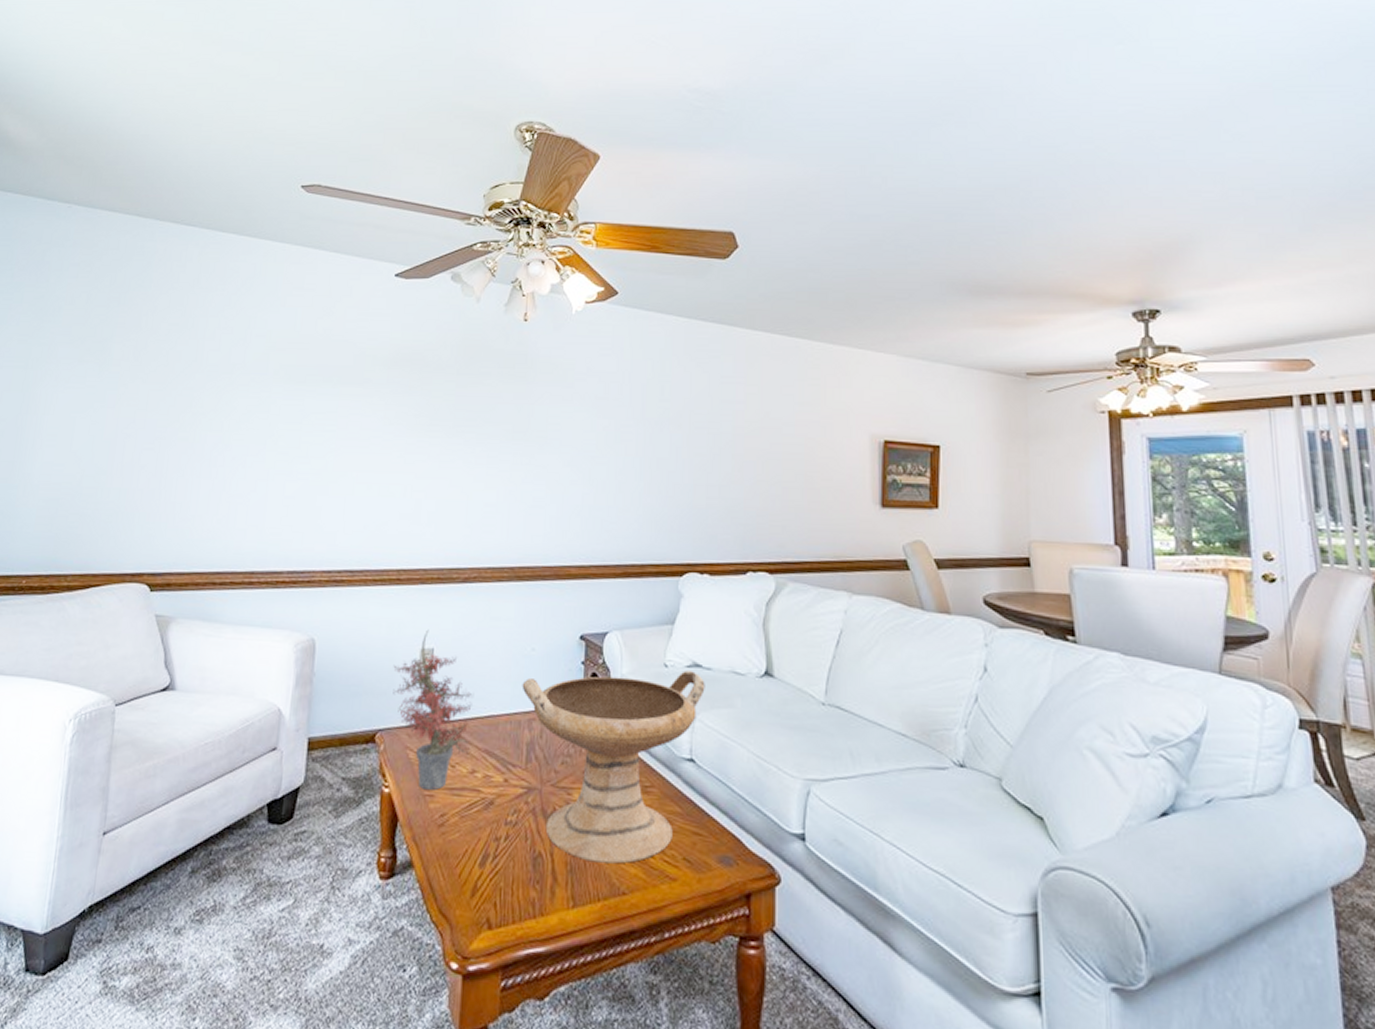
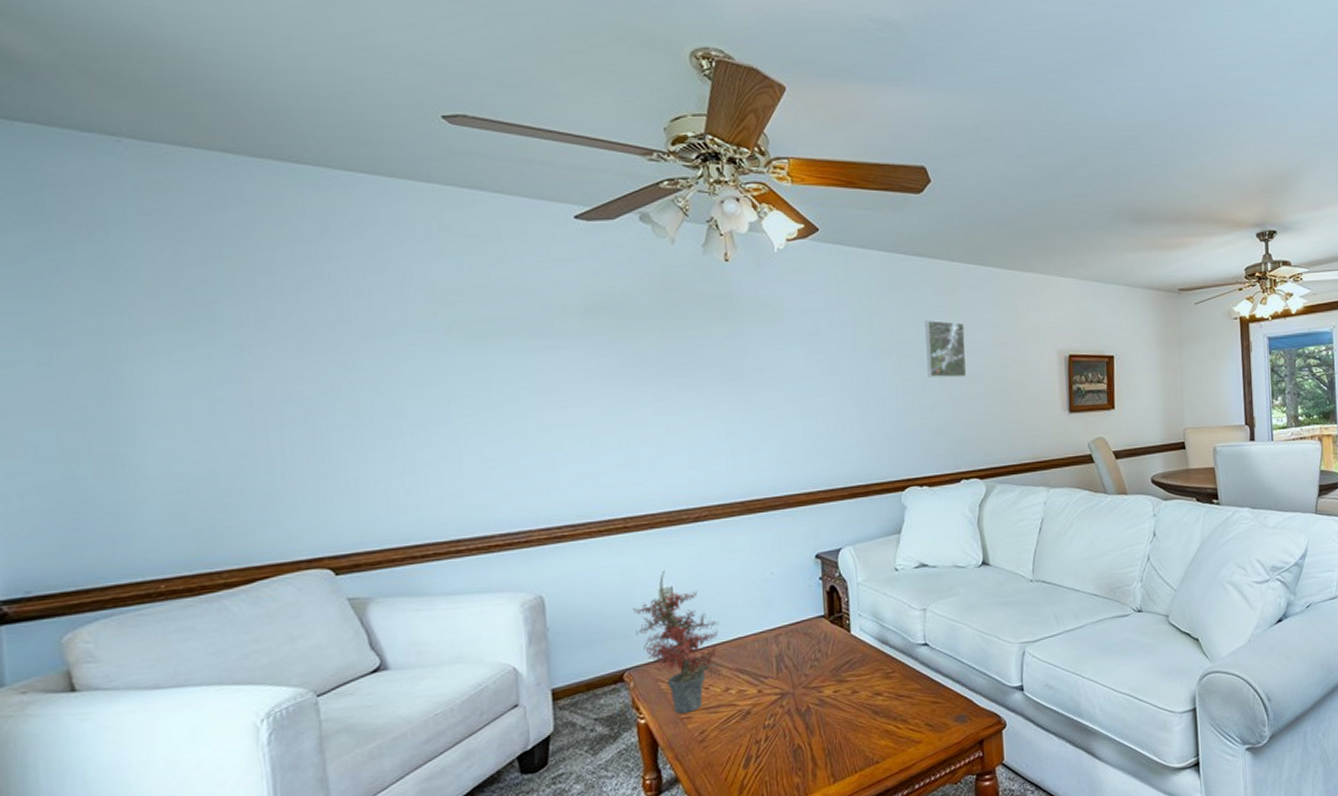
decorative bowl: present [522,671,705,864] -> none [765,570,933,743]
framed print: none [718,392,764,456] -> present [925,320,967,378]

